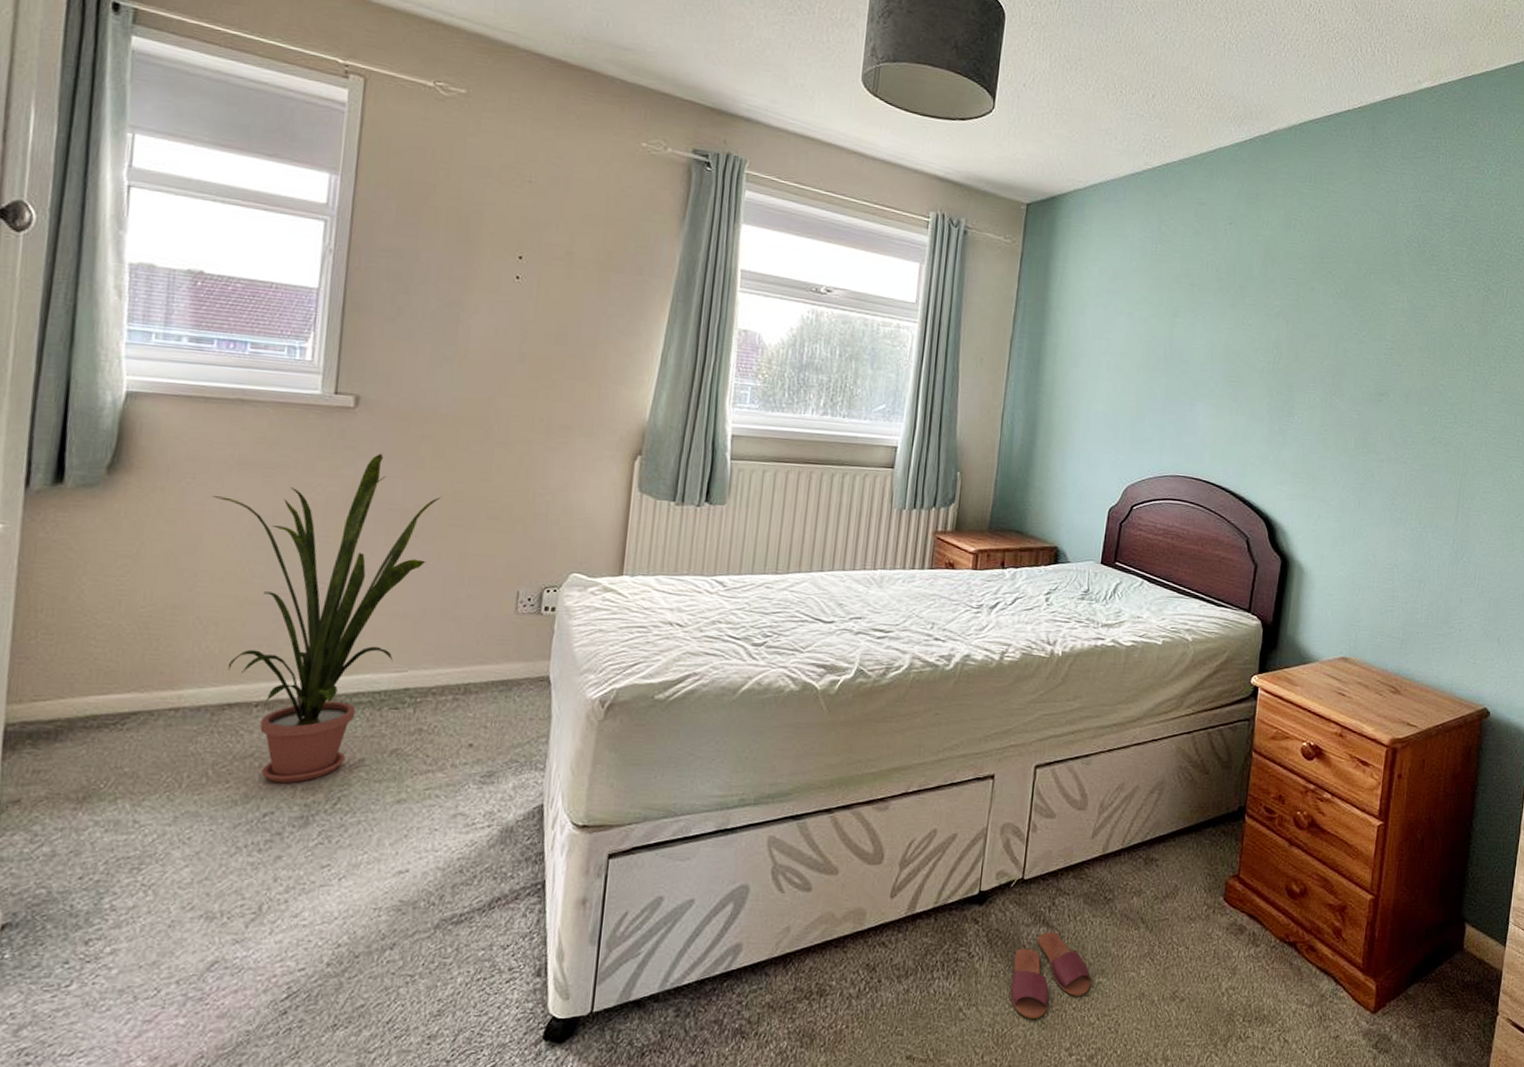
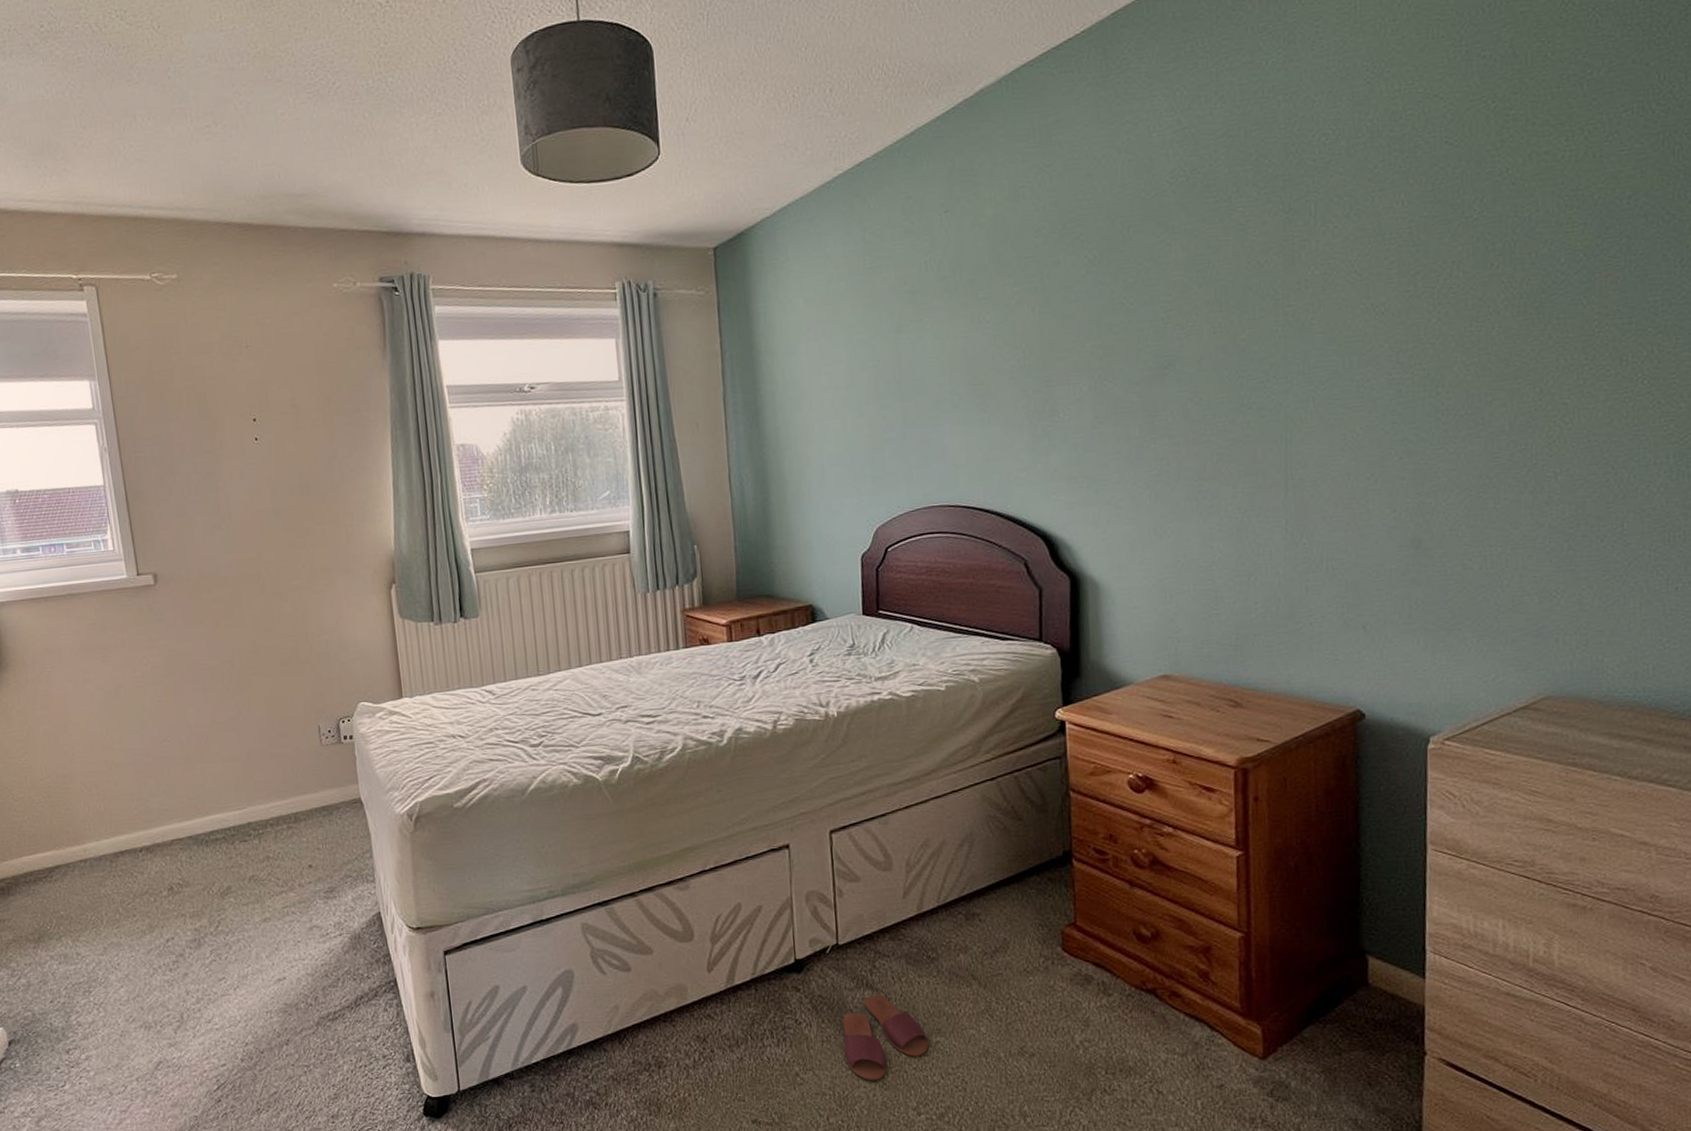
house plant: present [212,453,441,784] -> none [68,620,240,914]

